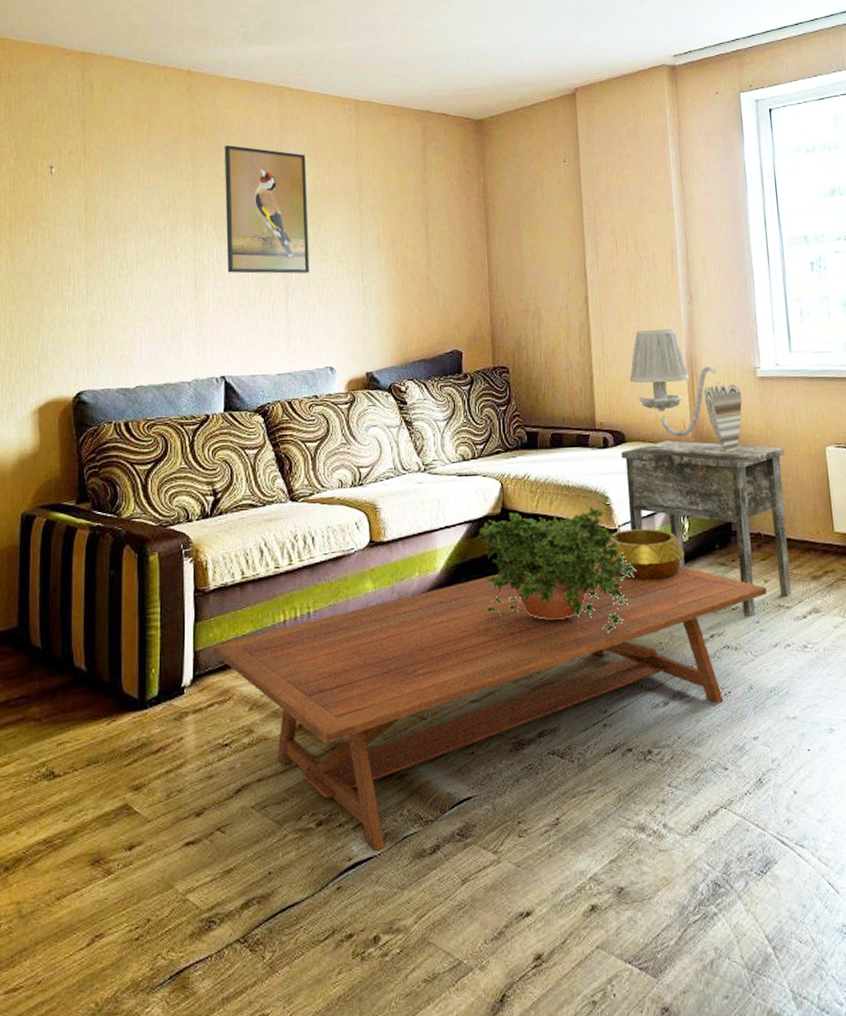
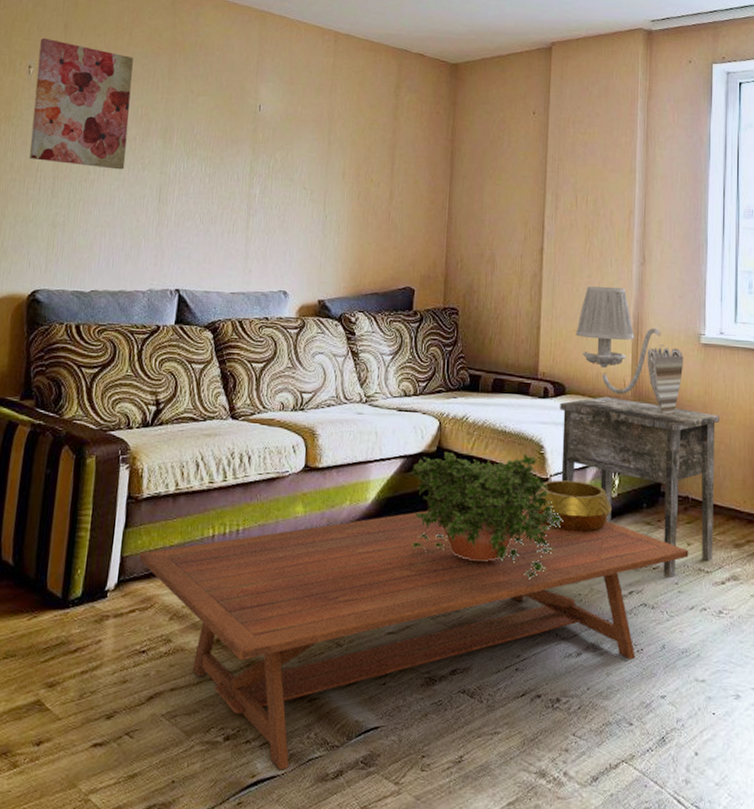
wall art: none [59,136,157,262] -> present [29,37,134,170]
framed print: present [224,145,310,274] -> none [192,63,281,197]

